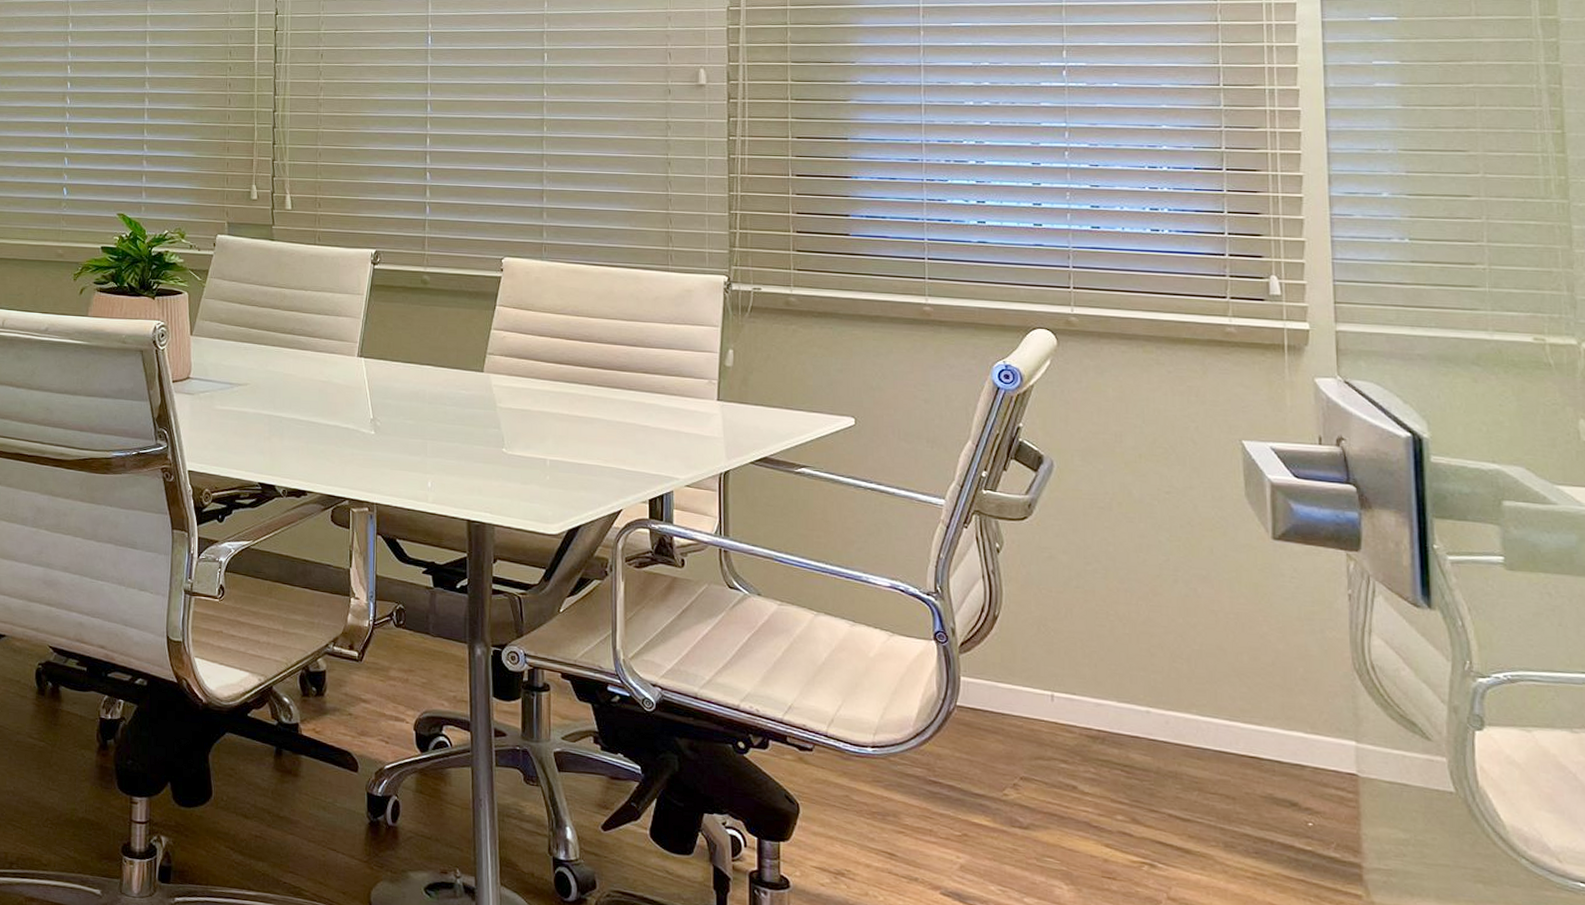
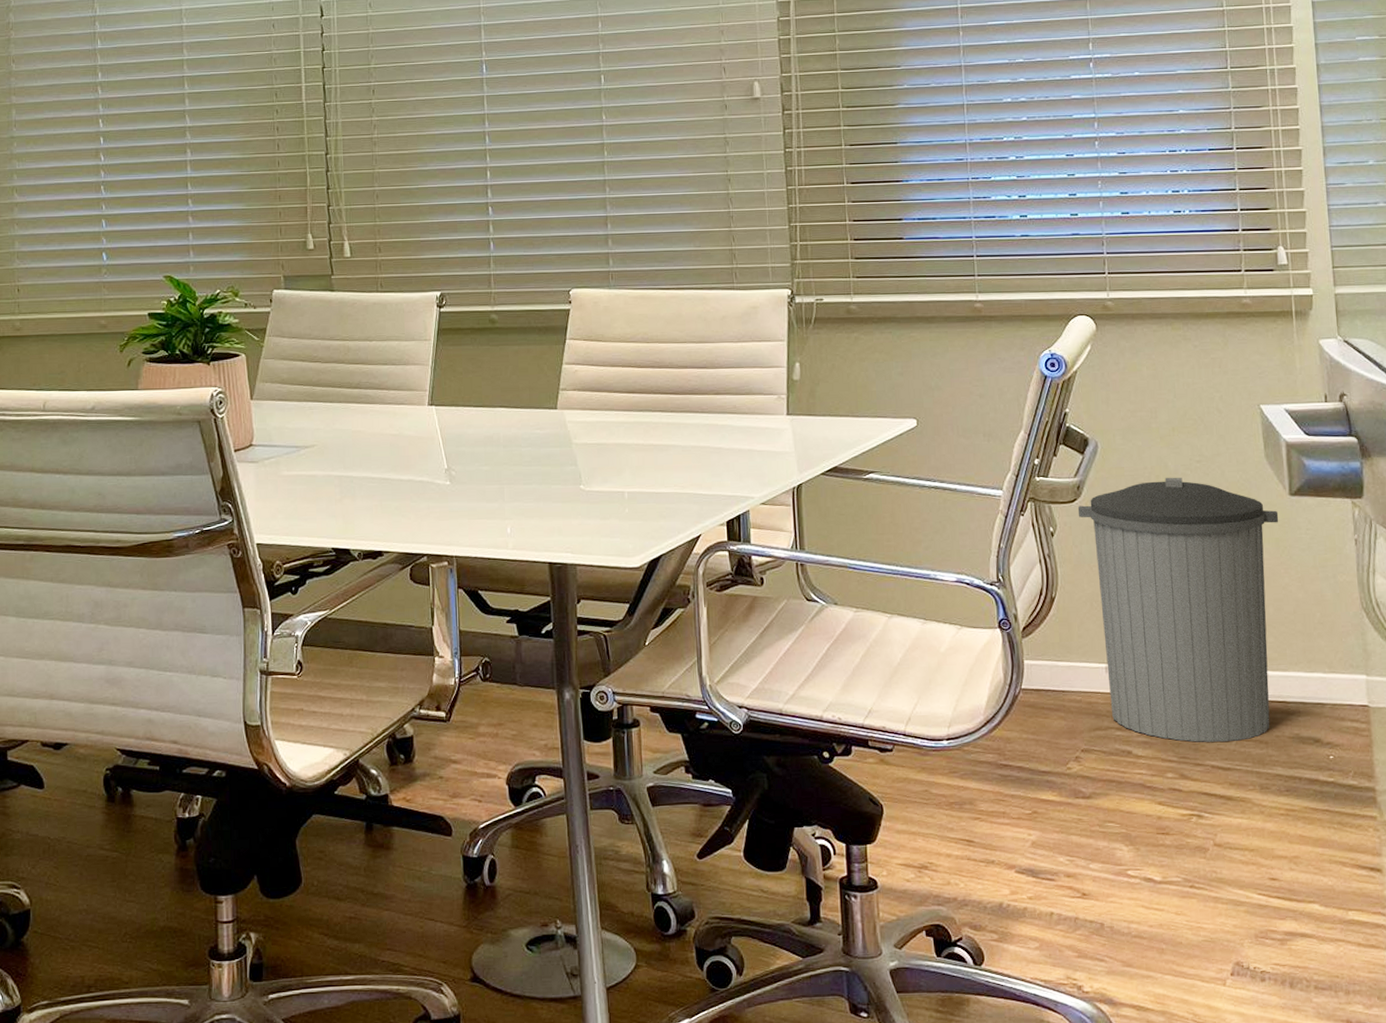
trash can: none [1027,505,1259,792] -> present [1077,477,1279,743]

